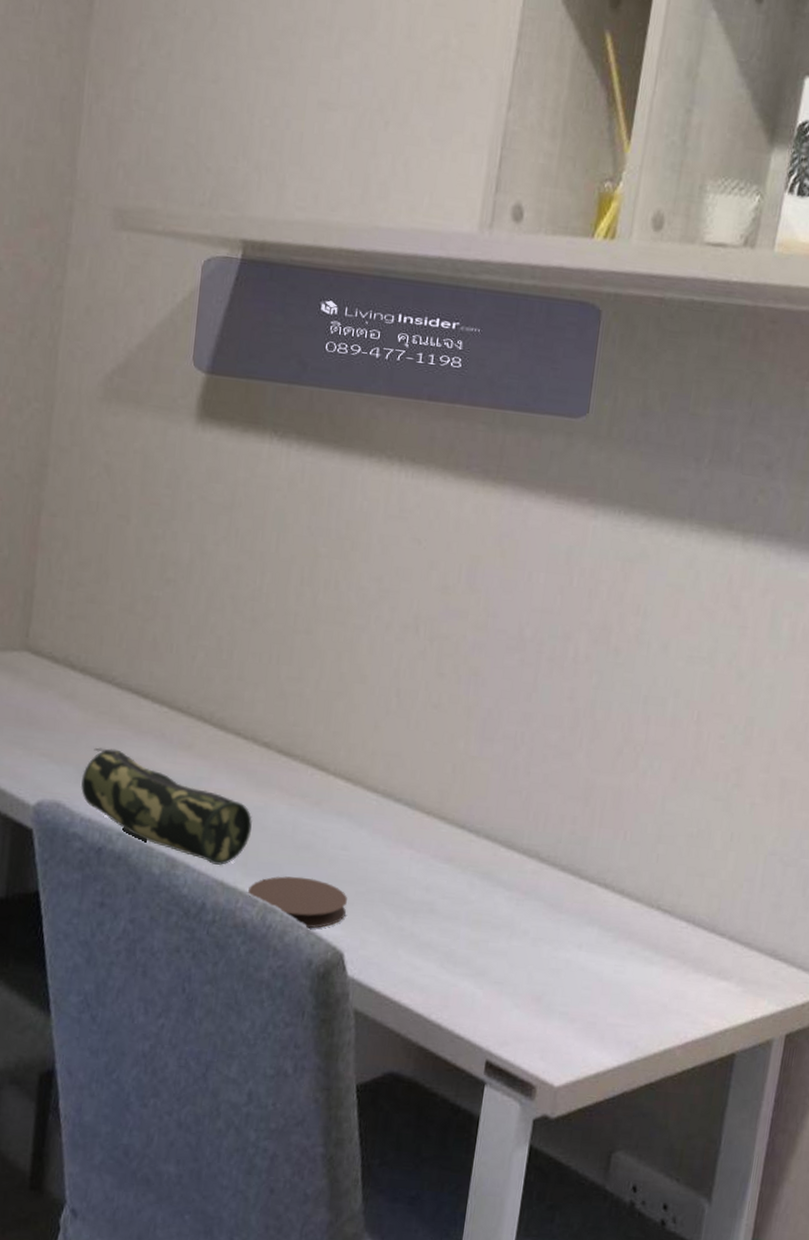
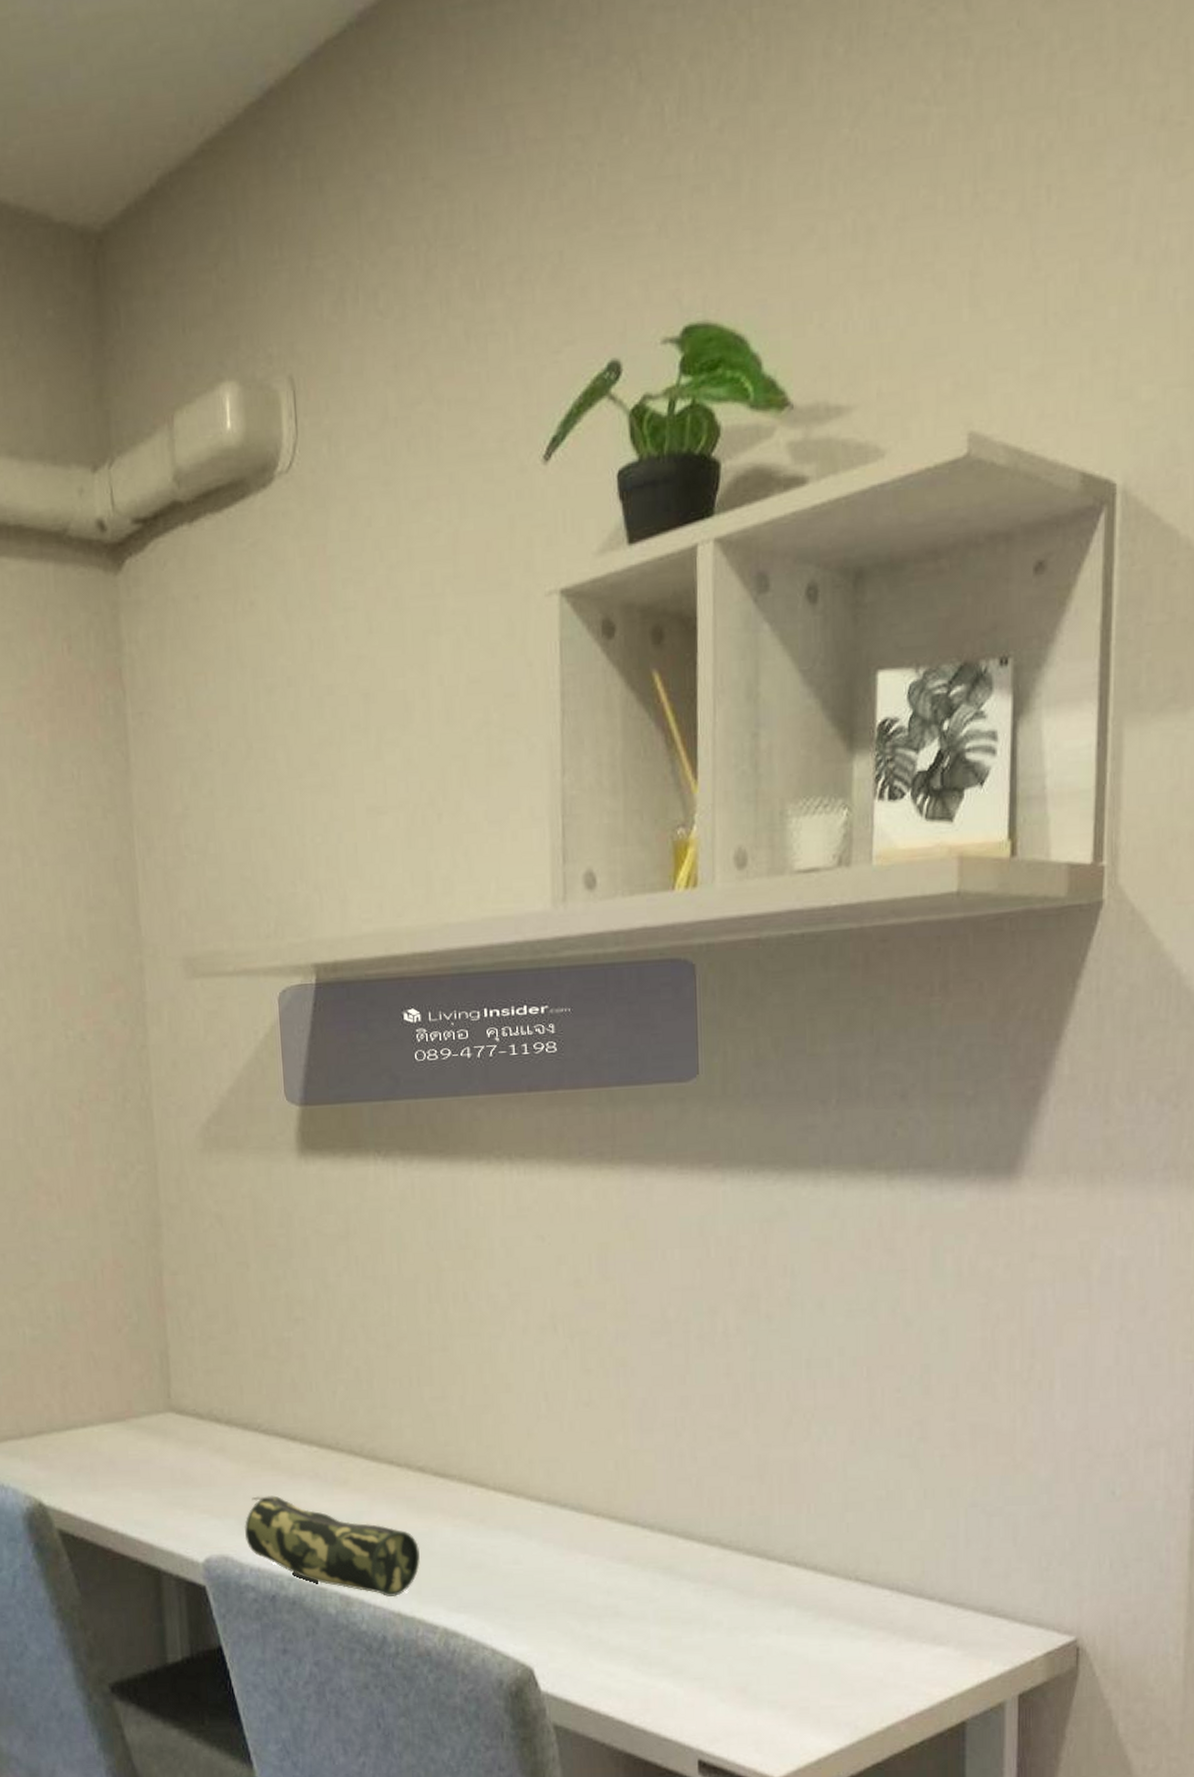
coaster: present [247,876,347,929] -> none [426,1597,529,1648]

